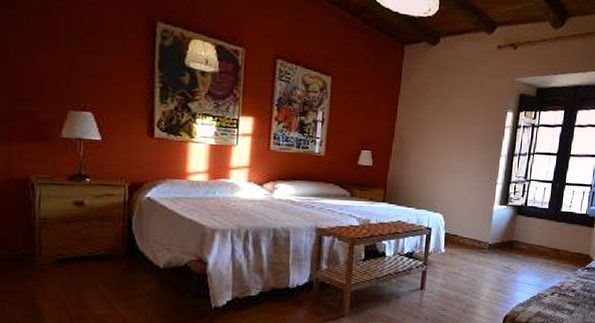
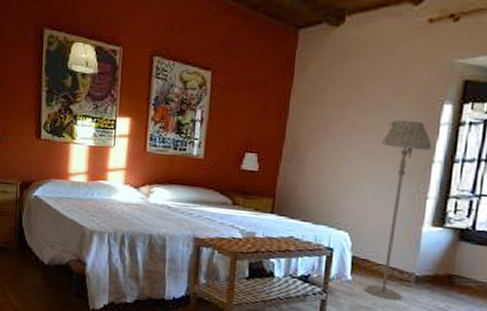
floor lamp: none [454,123,500,266] -> present [365,119,432,302]

